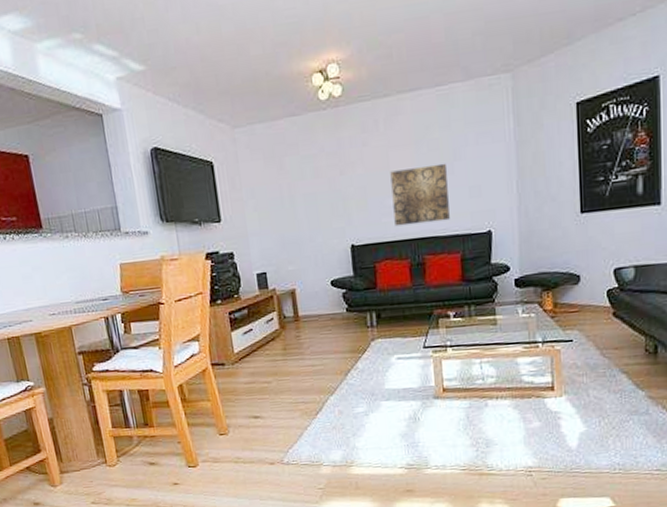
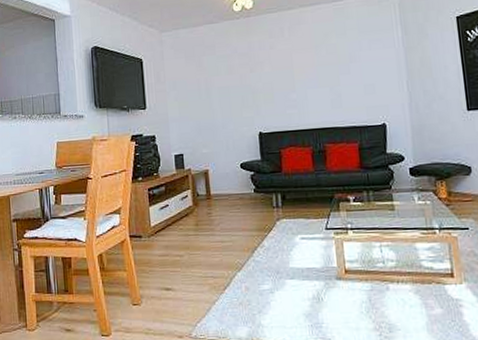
wall art: present [390,163,450,227] -> none [294,64,348,118]

